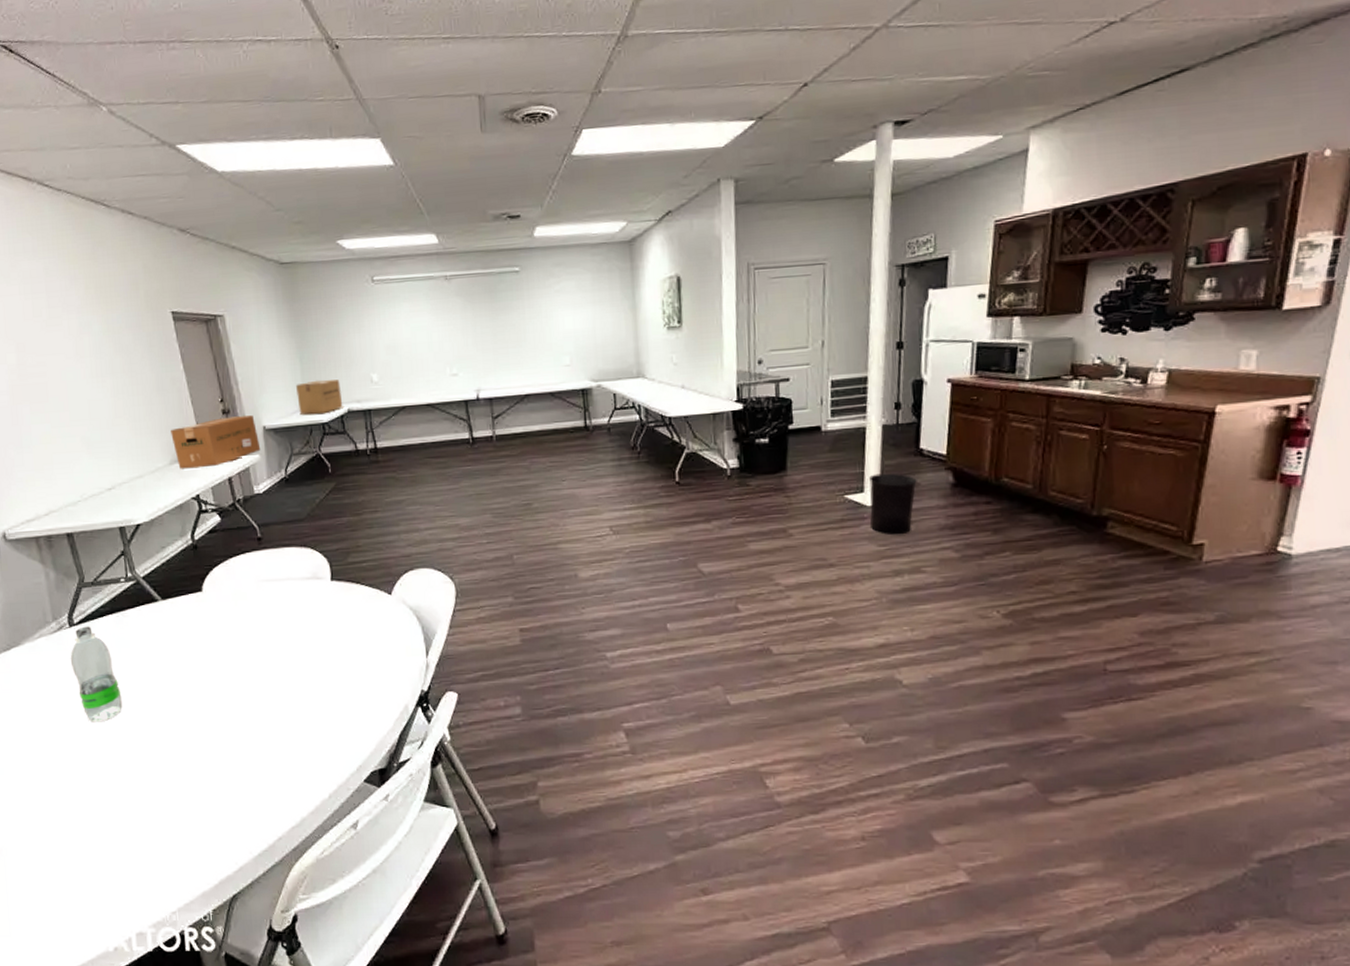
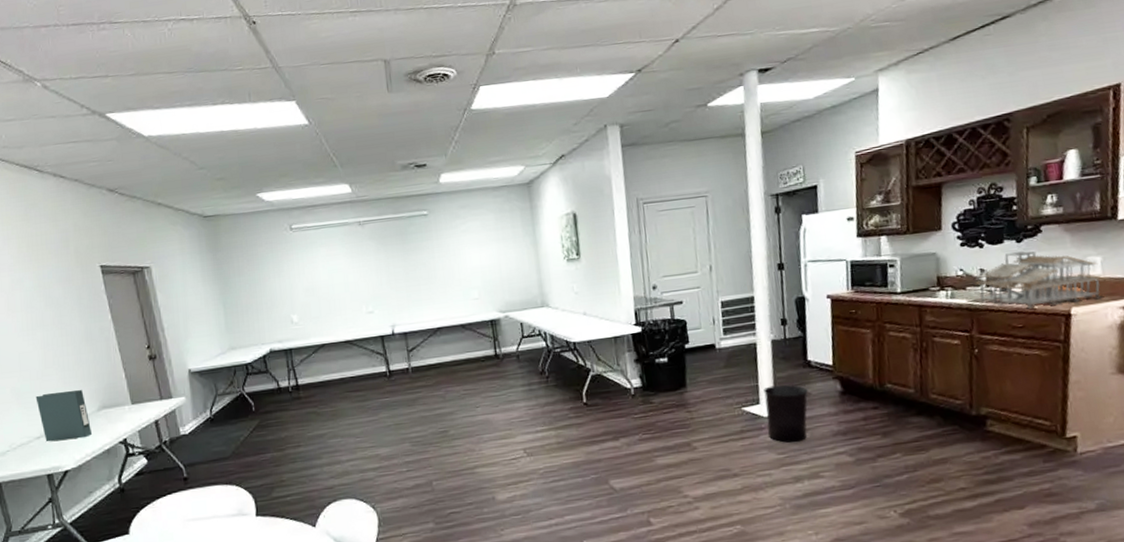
binder: none [106,442,164,494] -> present [35,390,92,442]
box: present [171,415,261,469] -> none [99,360,186,415]
box: present [296,379,343,415] -> none [220,322,265,357]
dish rack: none [1112,340,1262,405] -> present [974,251,1108,309]

